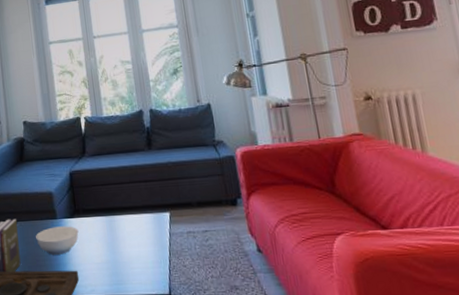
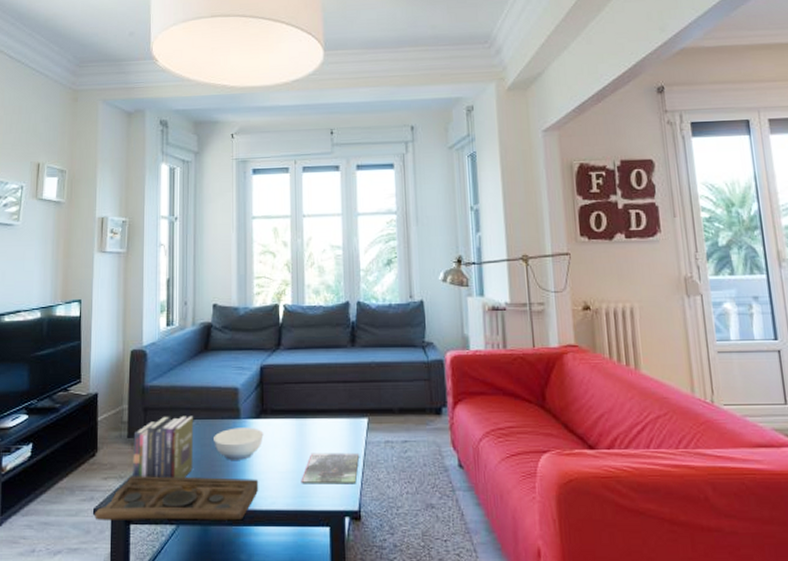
magazine: none [115,243,165,272] -> present [301,452,359,484]

